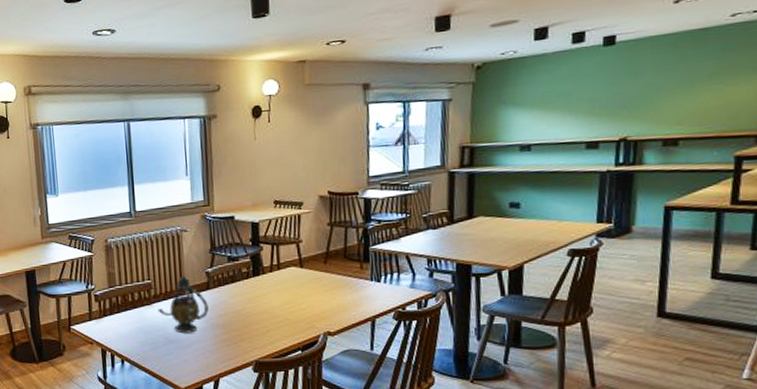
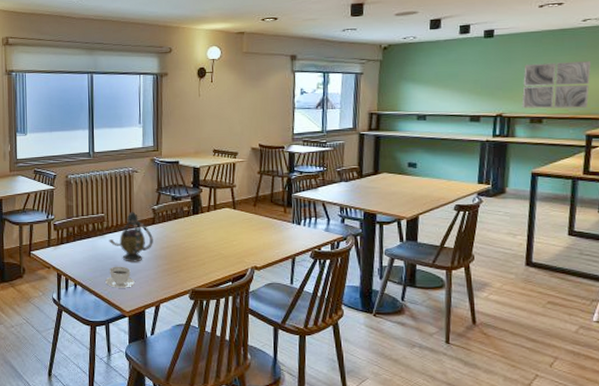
teacup: none [156,338,190,363] -> present [105,266,135,288]
wall art: none [651,65,743,129] -> present [521,61,592,109]

